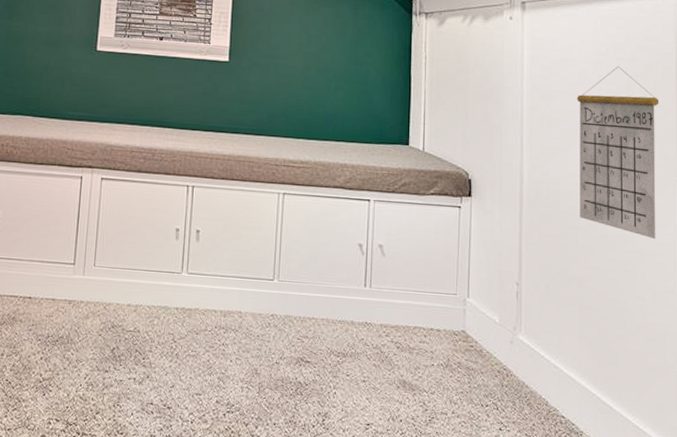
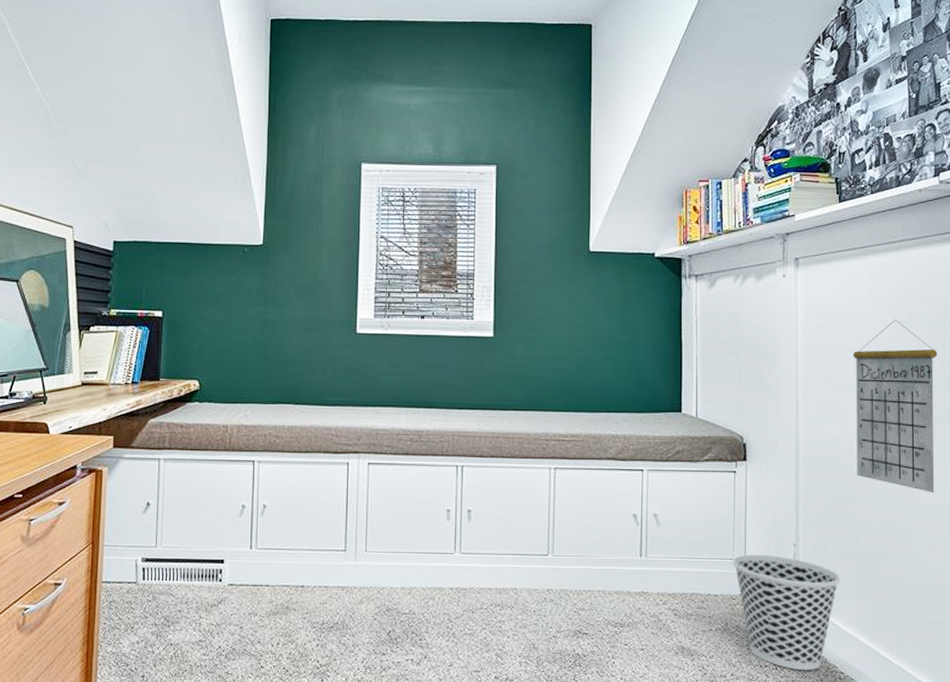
wastebasket: none [456,290,562,412] -> present [733,554,841,670]

